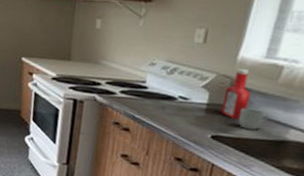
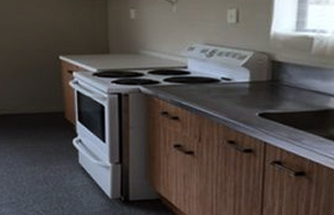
ketchup bottle: present [221,69,251,120] -> none [264,44,289,94]
mug: present [239,108,268,130] -> none [282,82,308,103]

